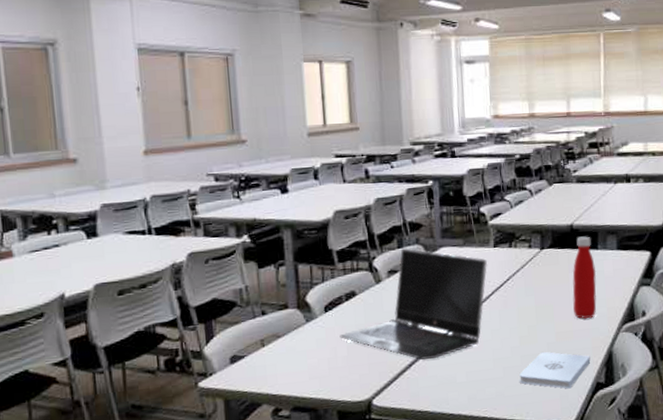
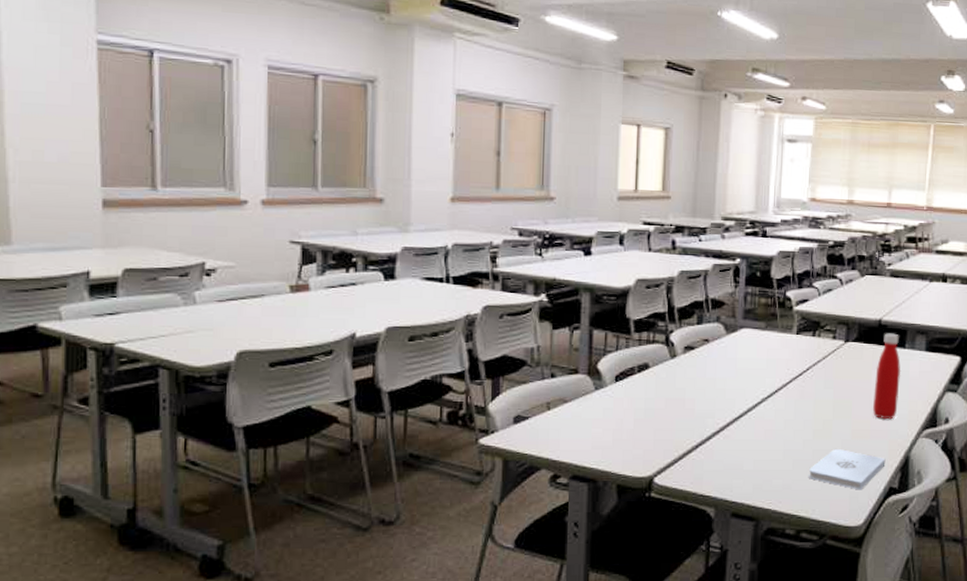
laptop computer: present [339,248,488,361] -> none [627,325,789,443]

